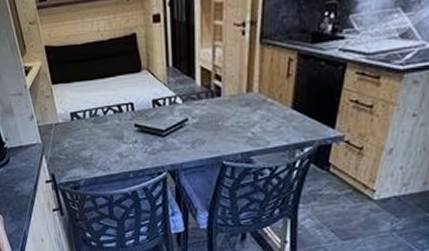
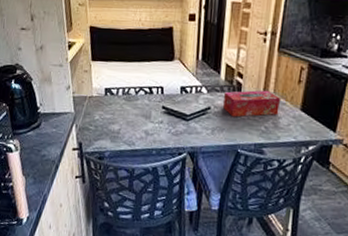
tissue box: none [202,90,267,126] -> present [223,90,280,117]

